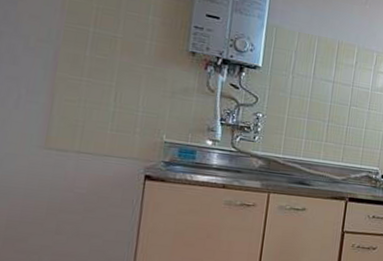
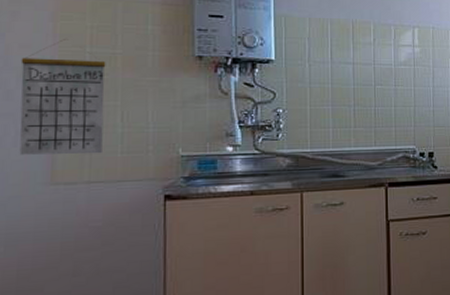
calendar: none [19,15,107,128] -> present [19,39,106,155]

